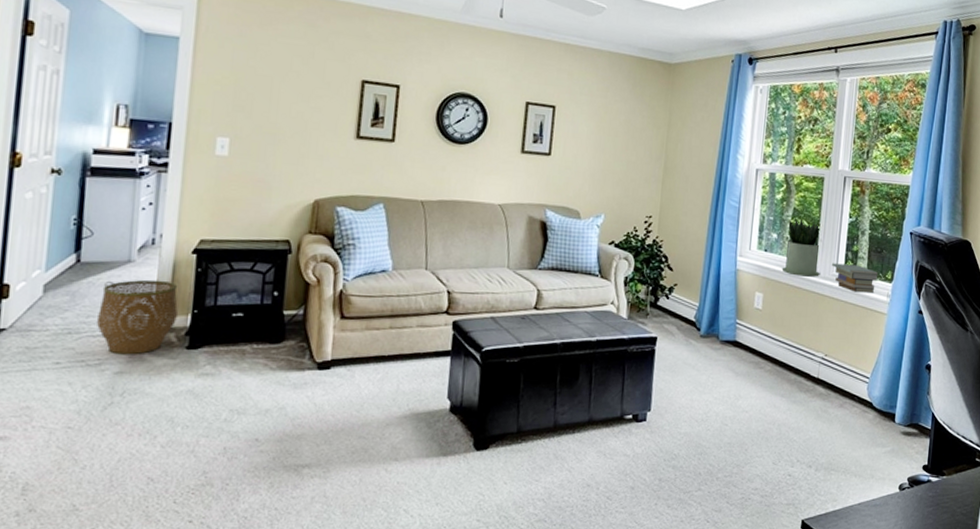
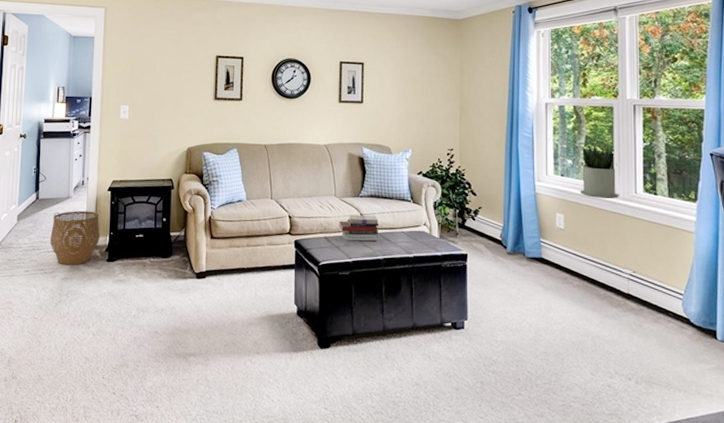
books: none [510,290,560,323] -> present [339,214,380,242]
books: present [831,263,879,294] -> none [629,185,681,213]

